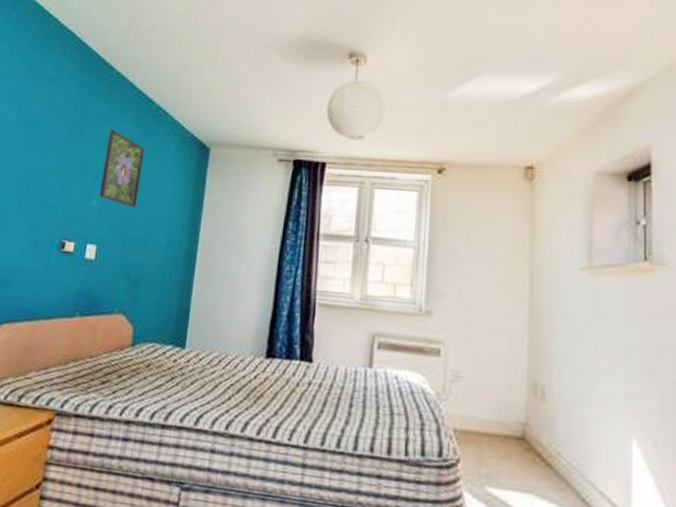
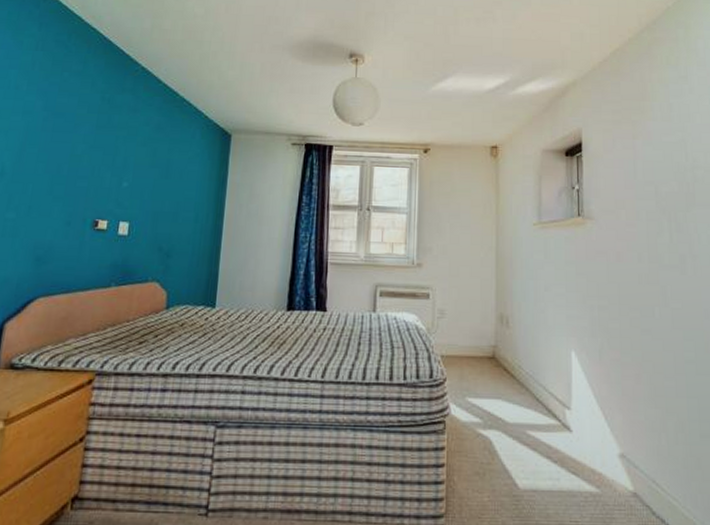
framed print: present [99,129,145,208] -> none [129,118,171,189]

